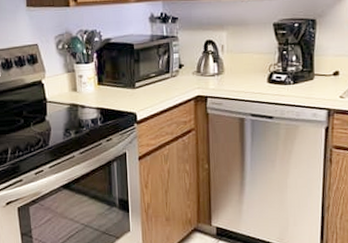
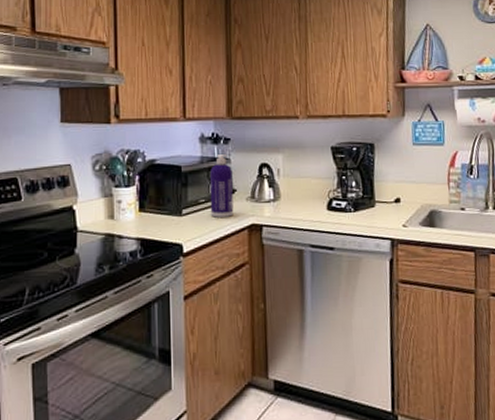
spray bottle: none [159,33,181,90] -> present [209,154,234,218]

